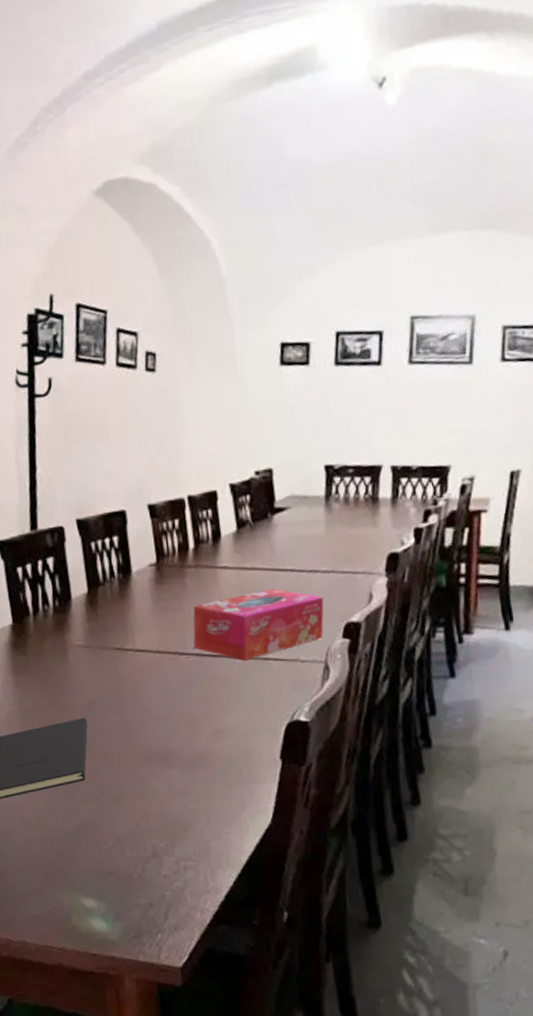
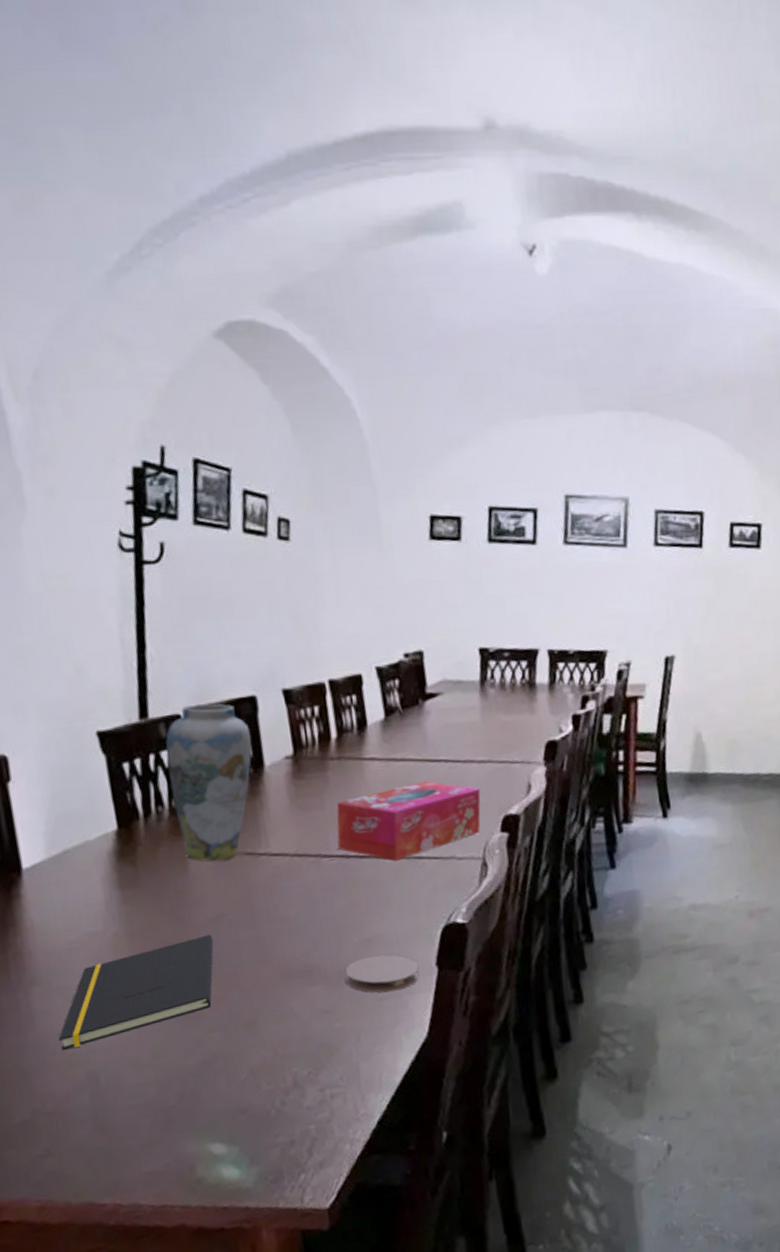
vase: none [51,517,122,655] -> present [165,704,252,862]
coaster: none [198,745,264,780] -> present [344,955,419,993]

